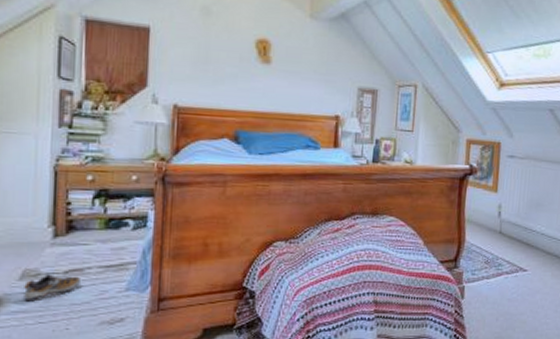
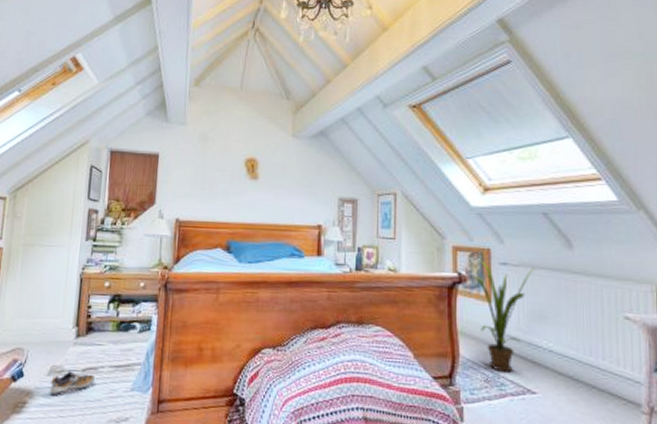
house plant: none [481,153,538,254] -> present [470,260,535,372]

